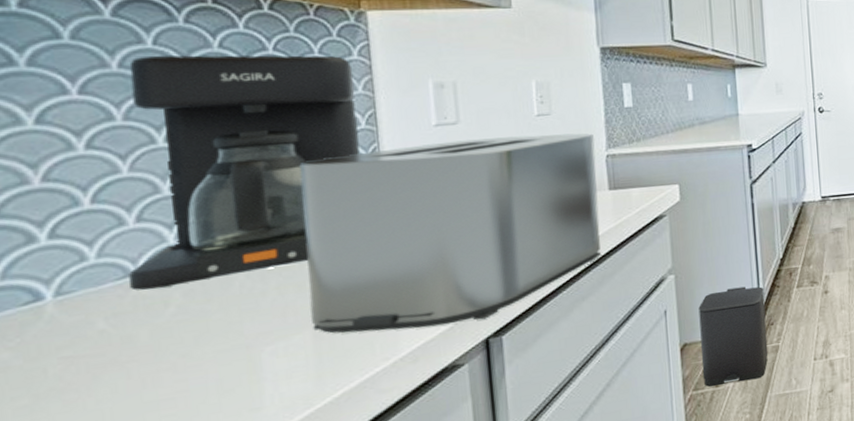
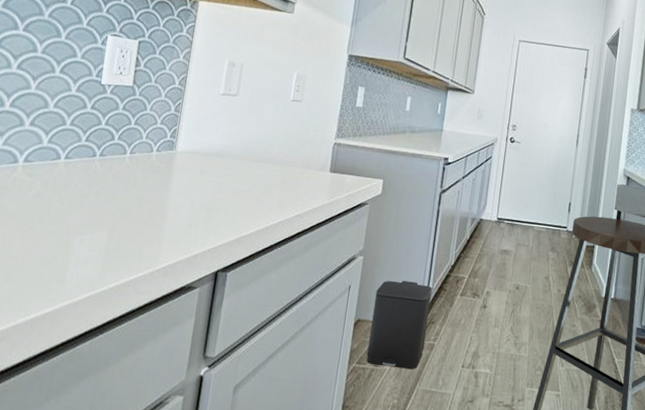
coffee maker: present [129,55,360,291] -> none [15,12,181,179]
toaster: present [299,133,601,334] -> none [109,103,328,255]

